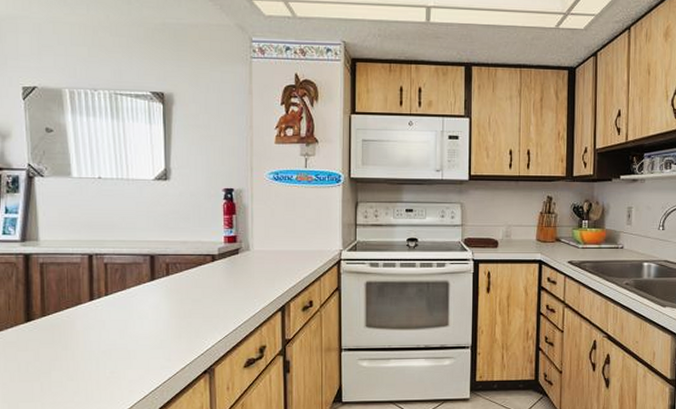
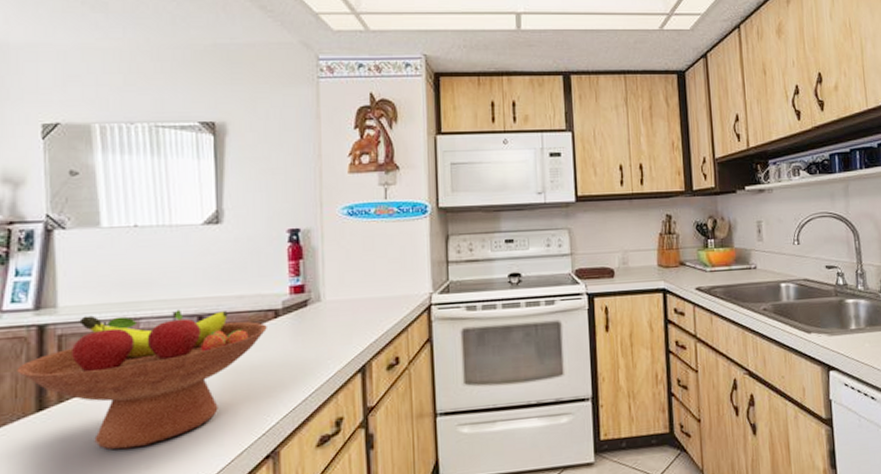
fruit bowl: none [9,249,206,357] -> present [17,309,267,451]

